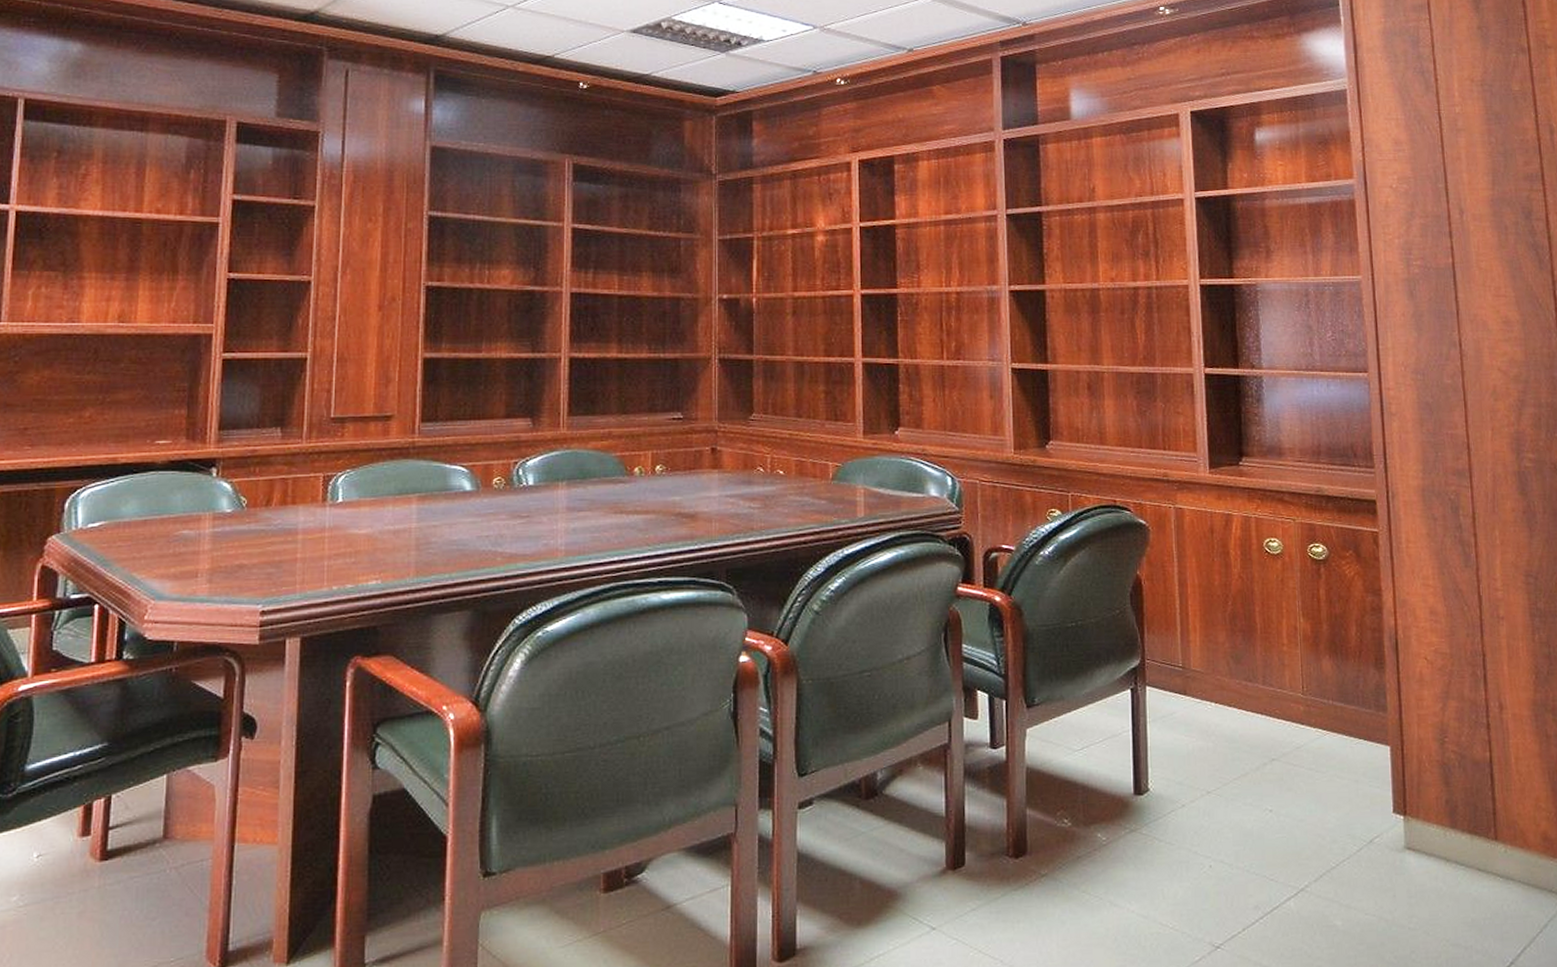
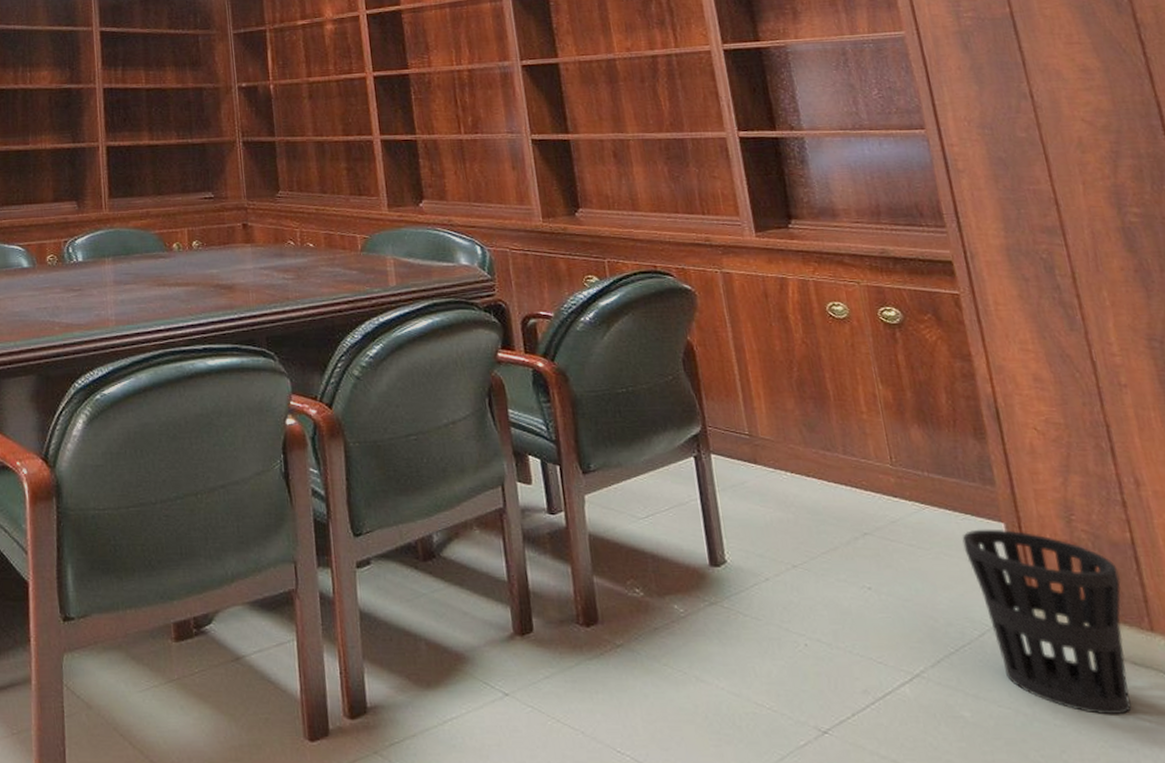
wastebasket: none [1354,751,1477,917] -> present [962,528,1132,715]

